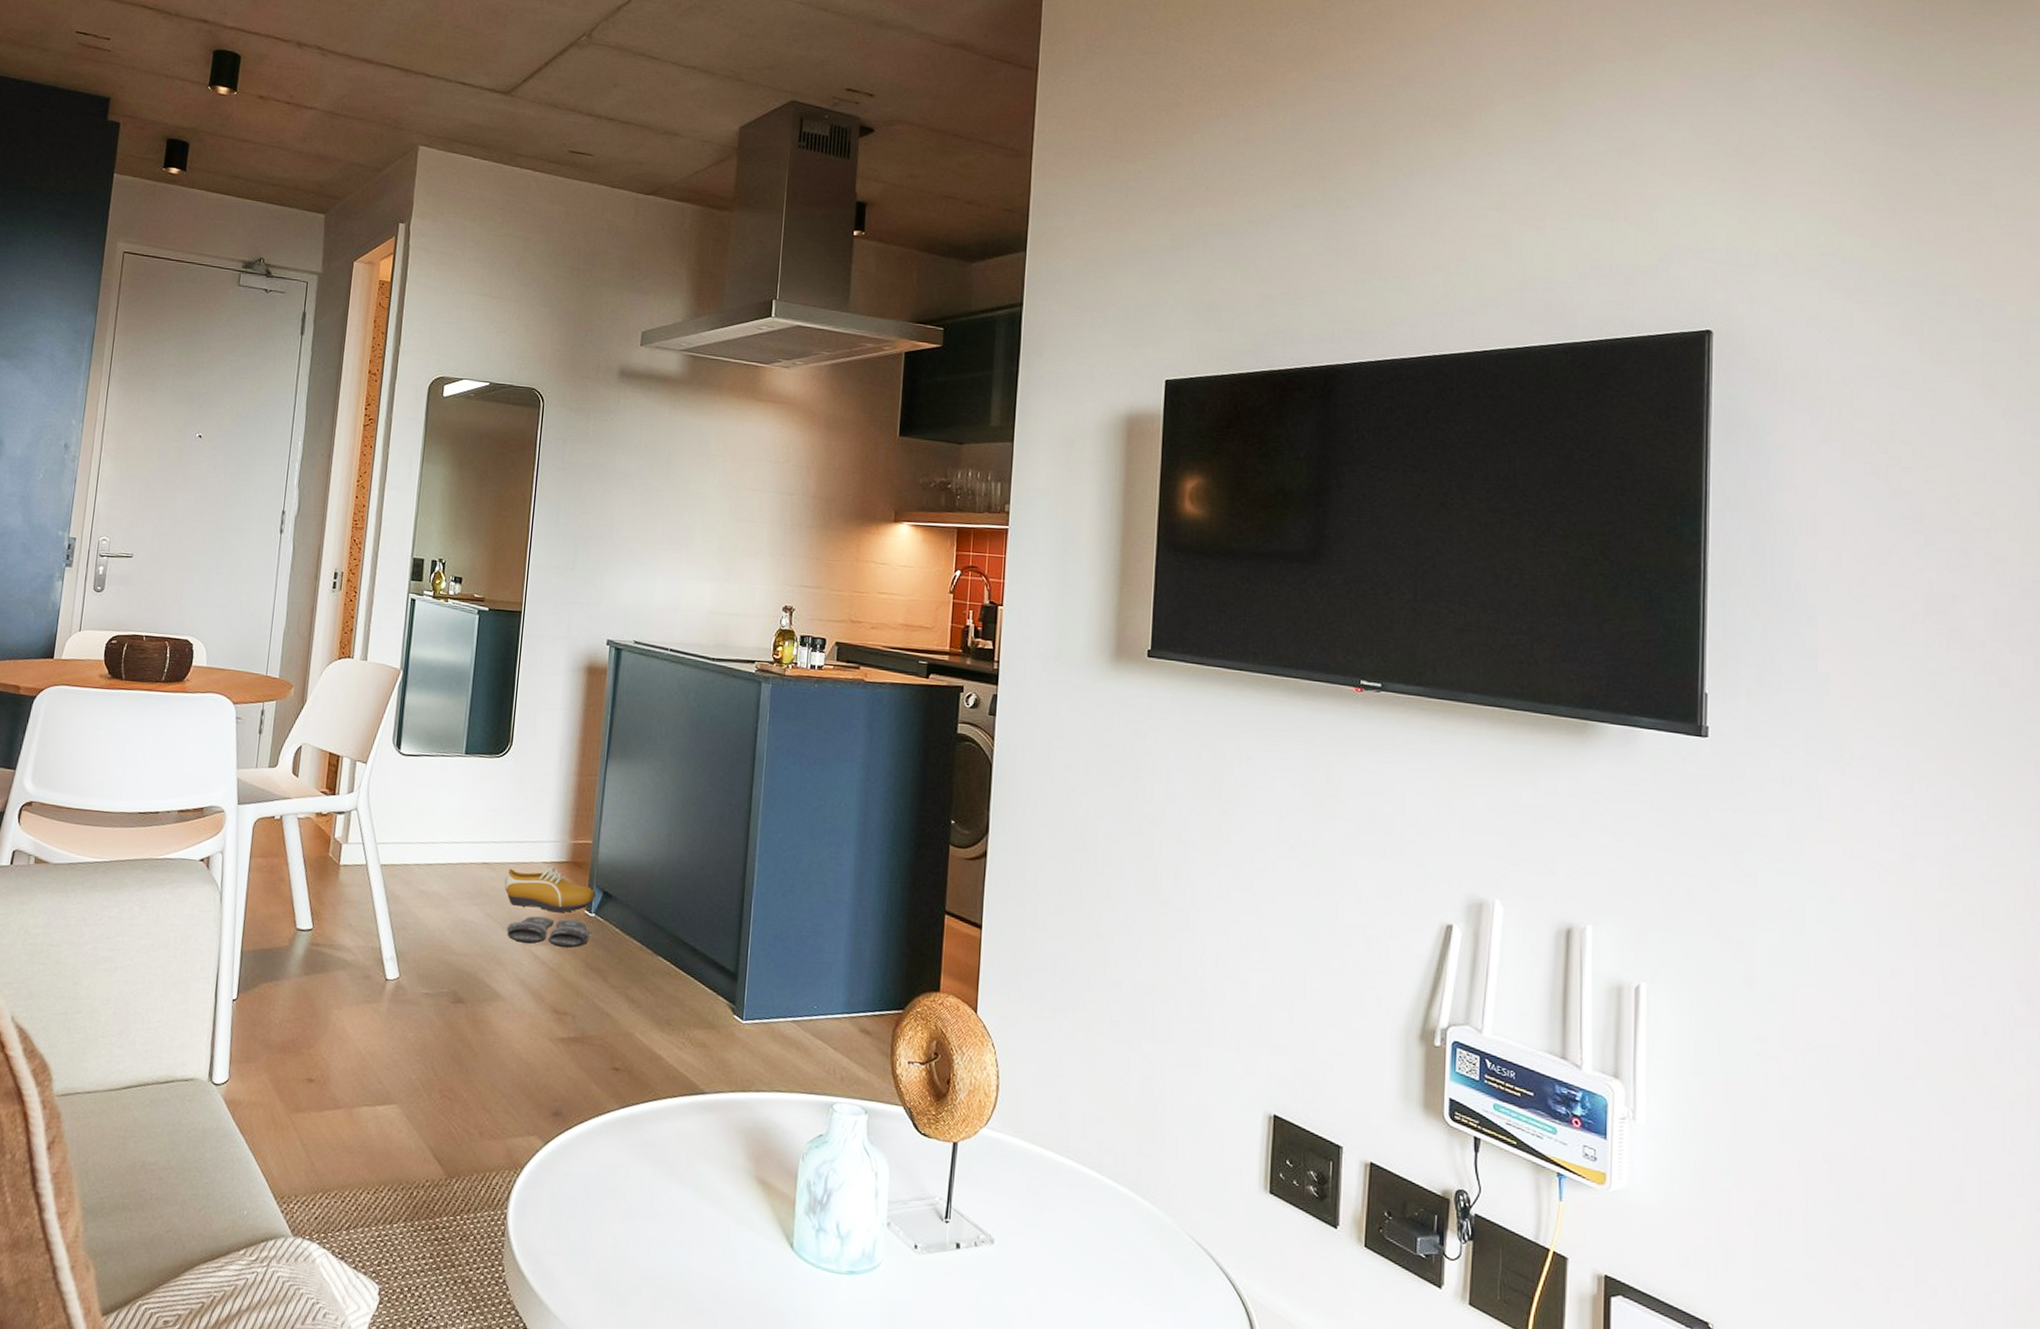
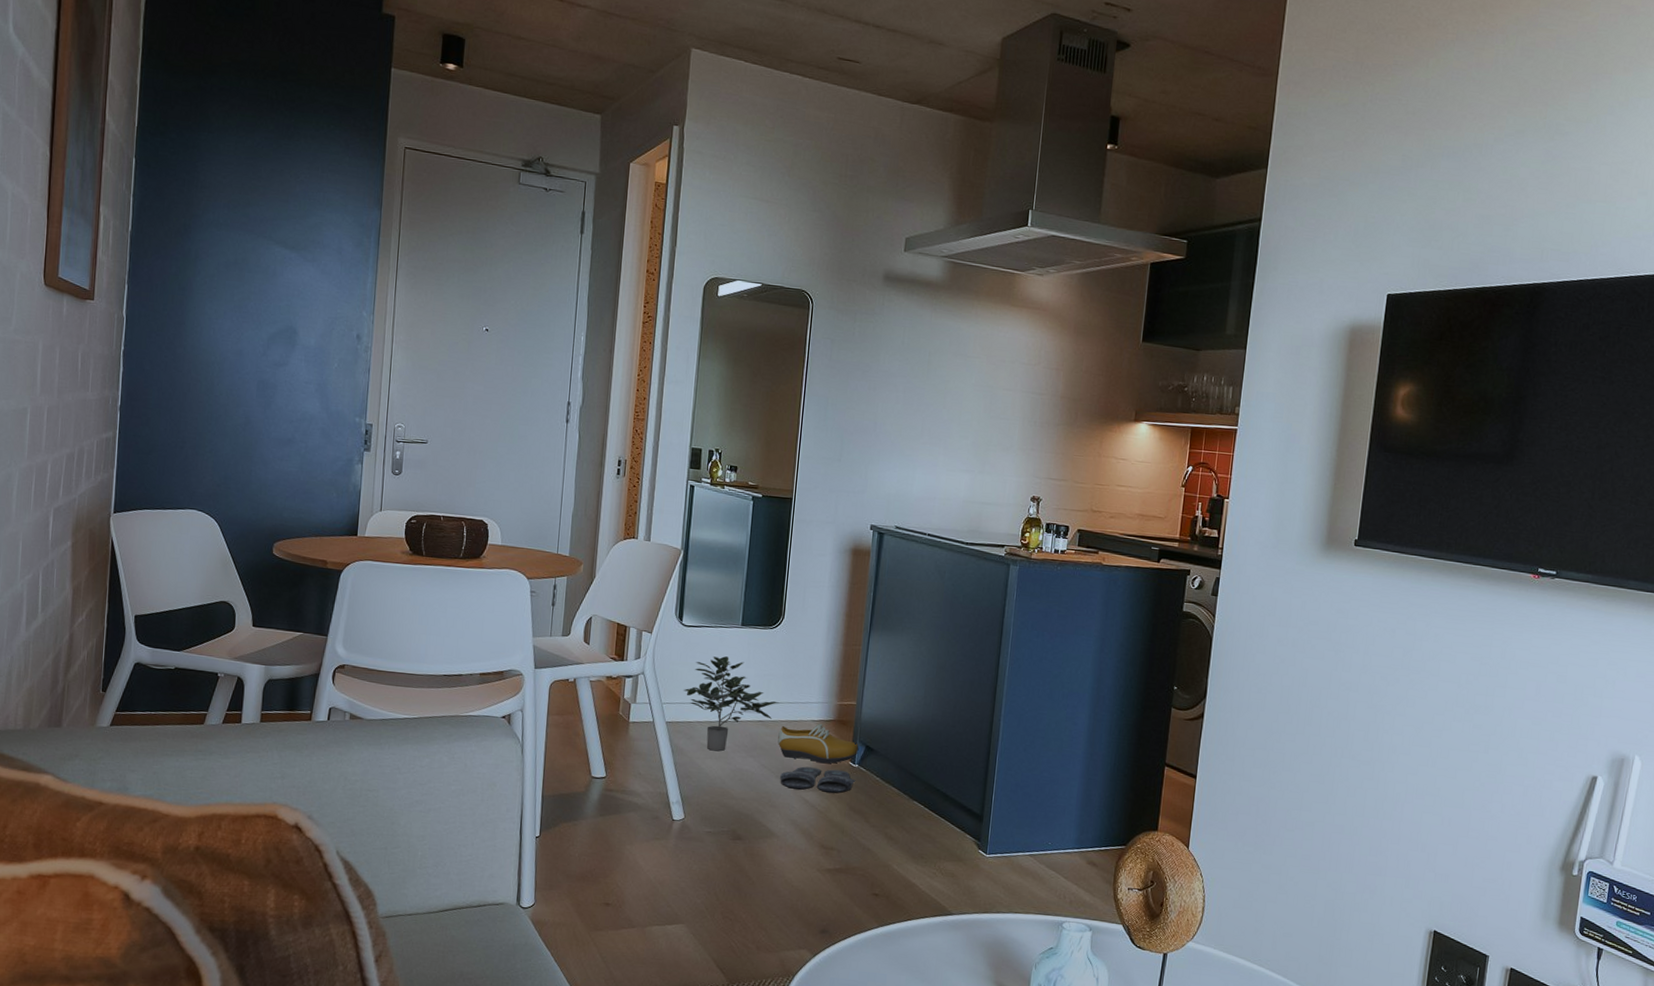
potted plant: none [401,789,506,899] -> present [684,656,779,751]

